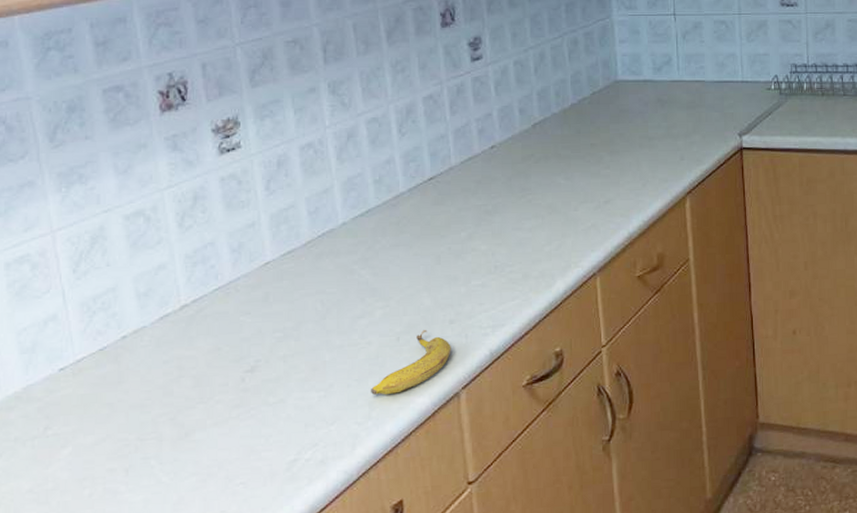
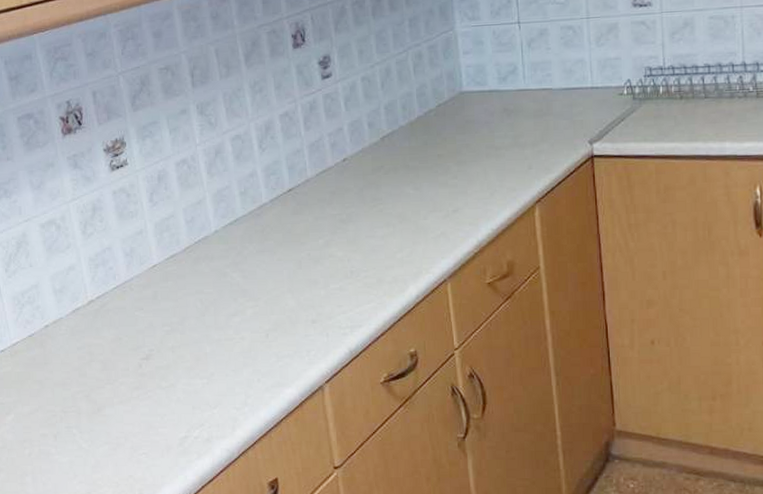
banana: present [371,329,451,395] -> none [246,328,314,385]

